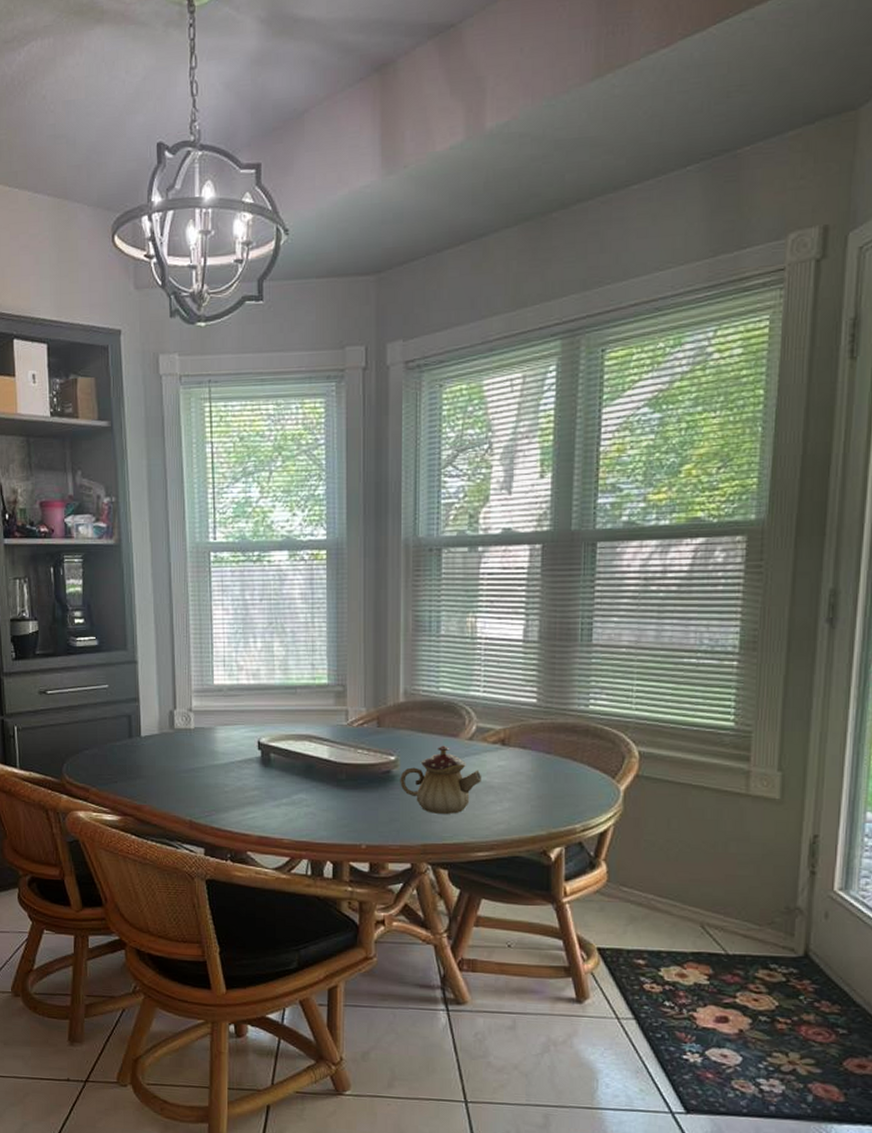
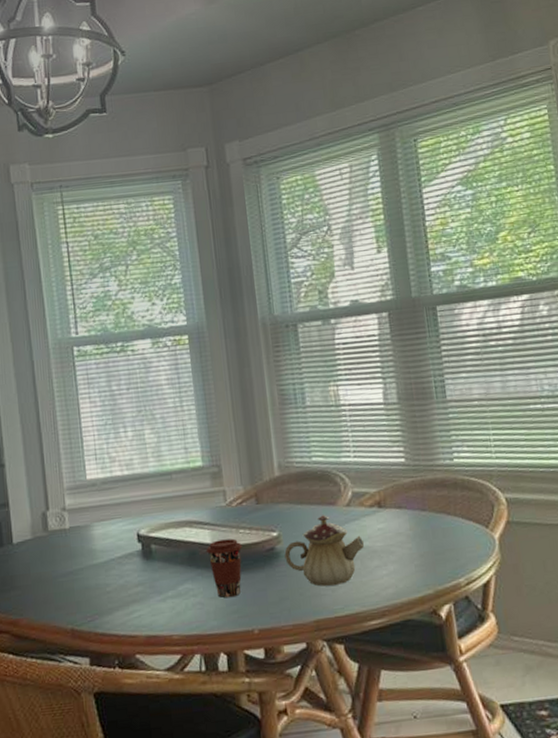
coffee cup: none [324,757,359,812] -> present [207,538,243,598]

